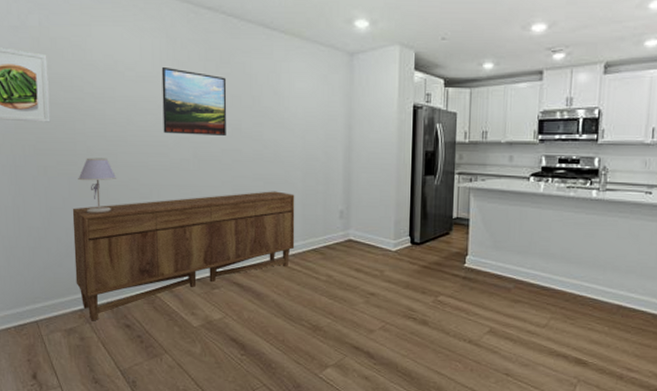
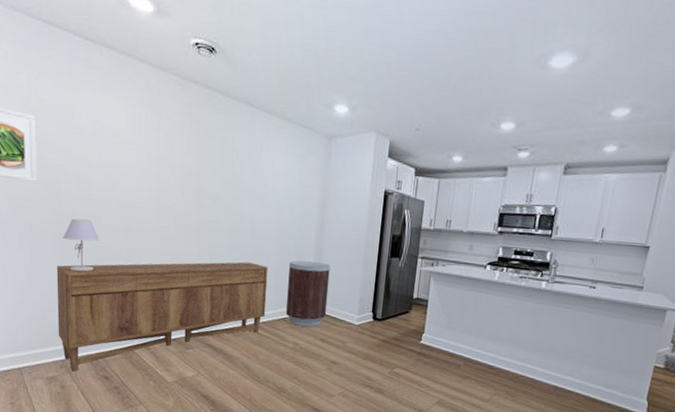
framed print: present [161,66,227,137] -> none [146,135,209,208]
trash can: none [316,186,361,257] -> present [285,260,331,327]

